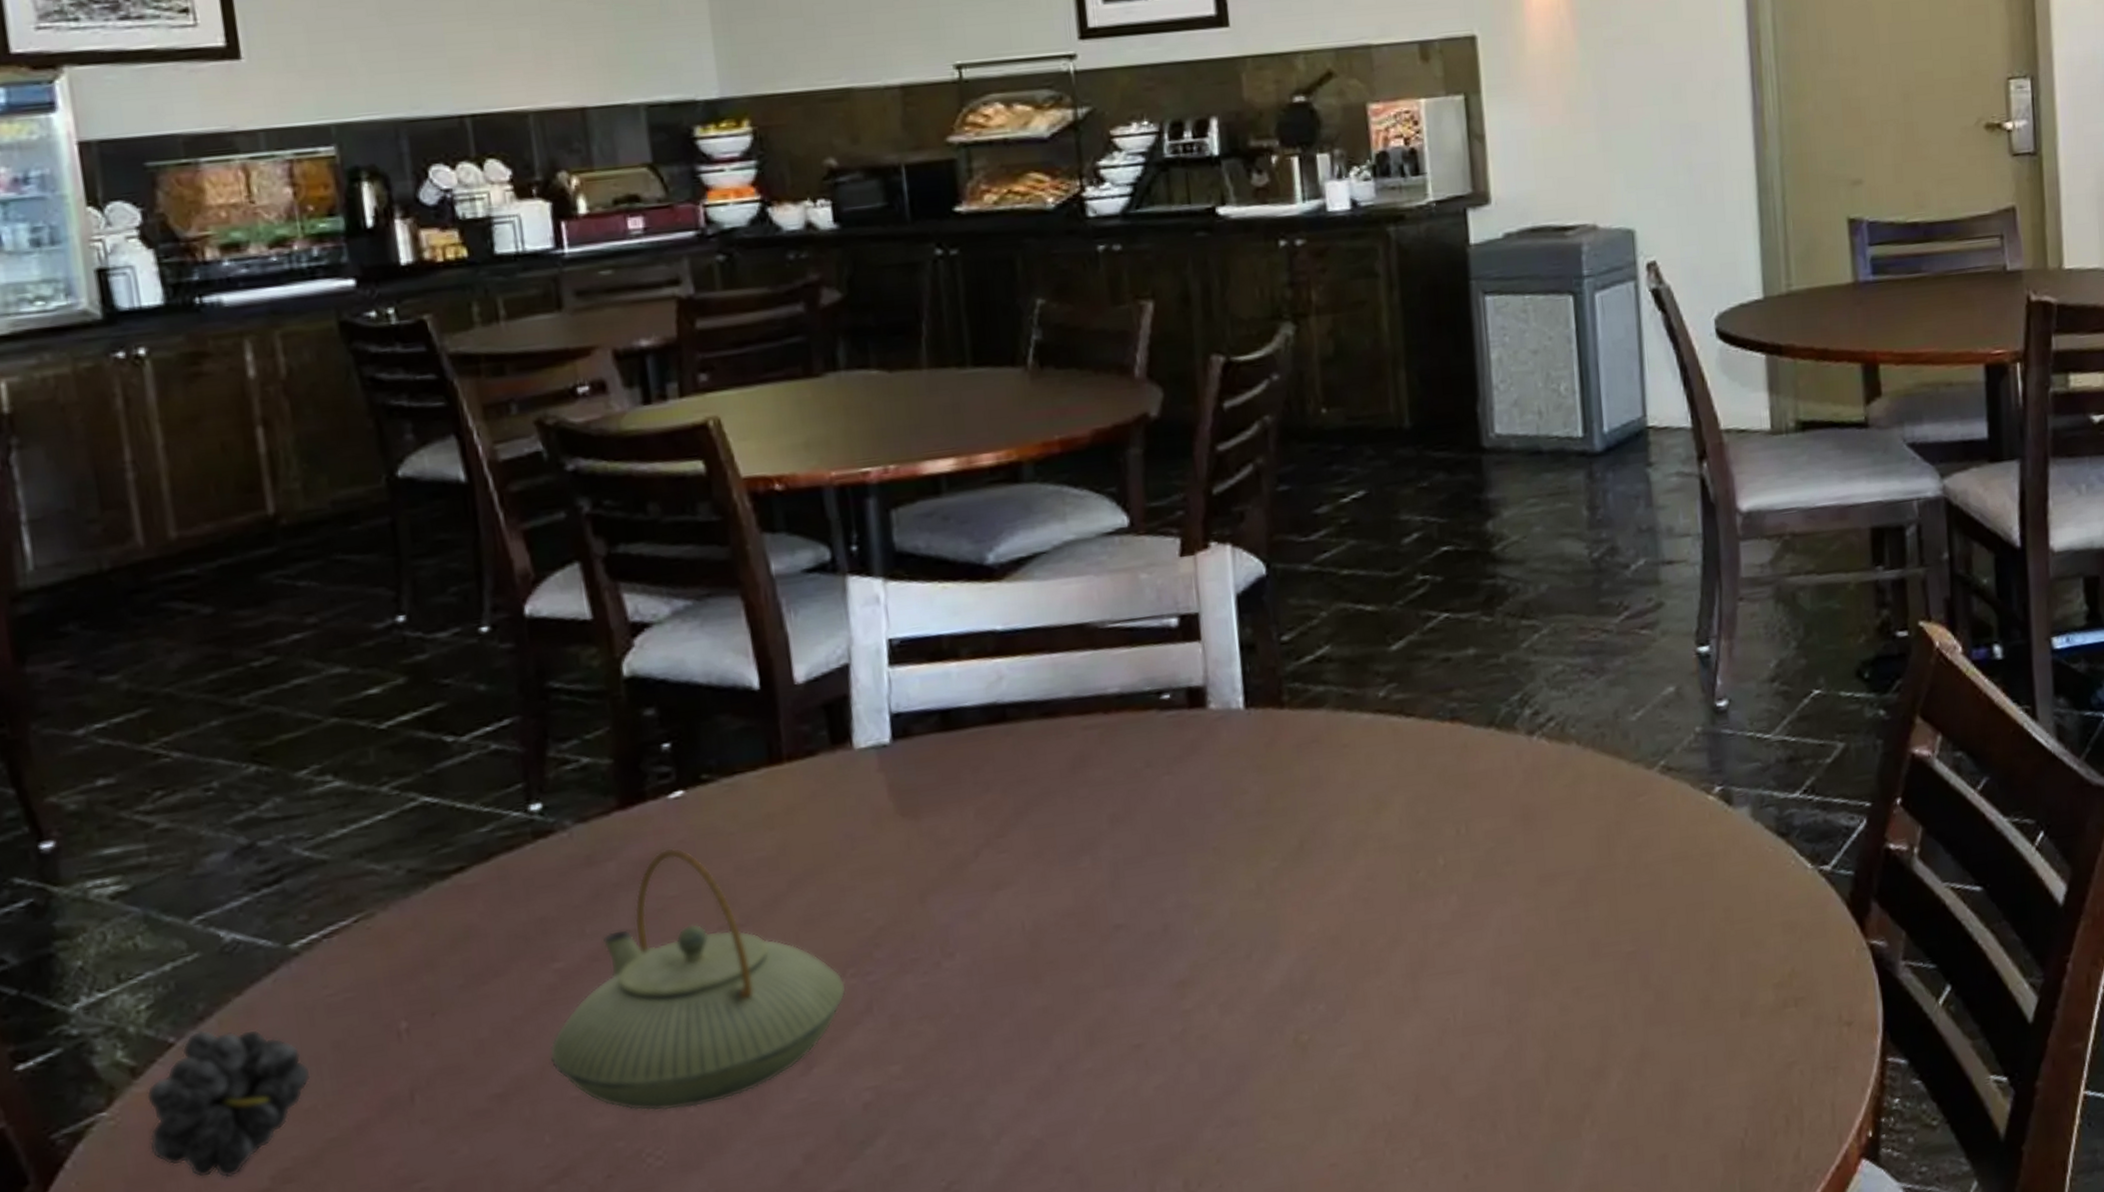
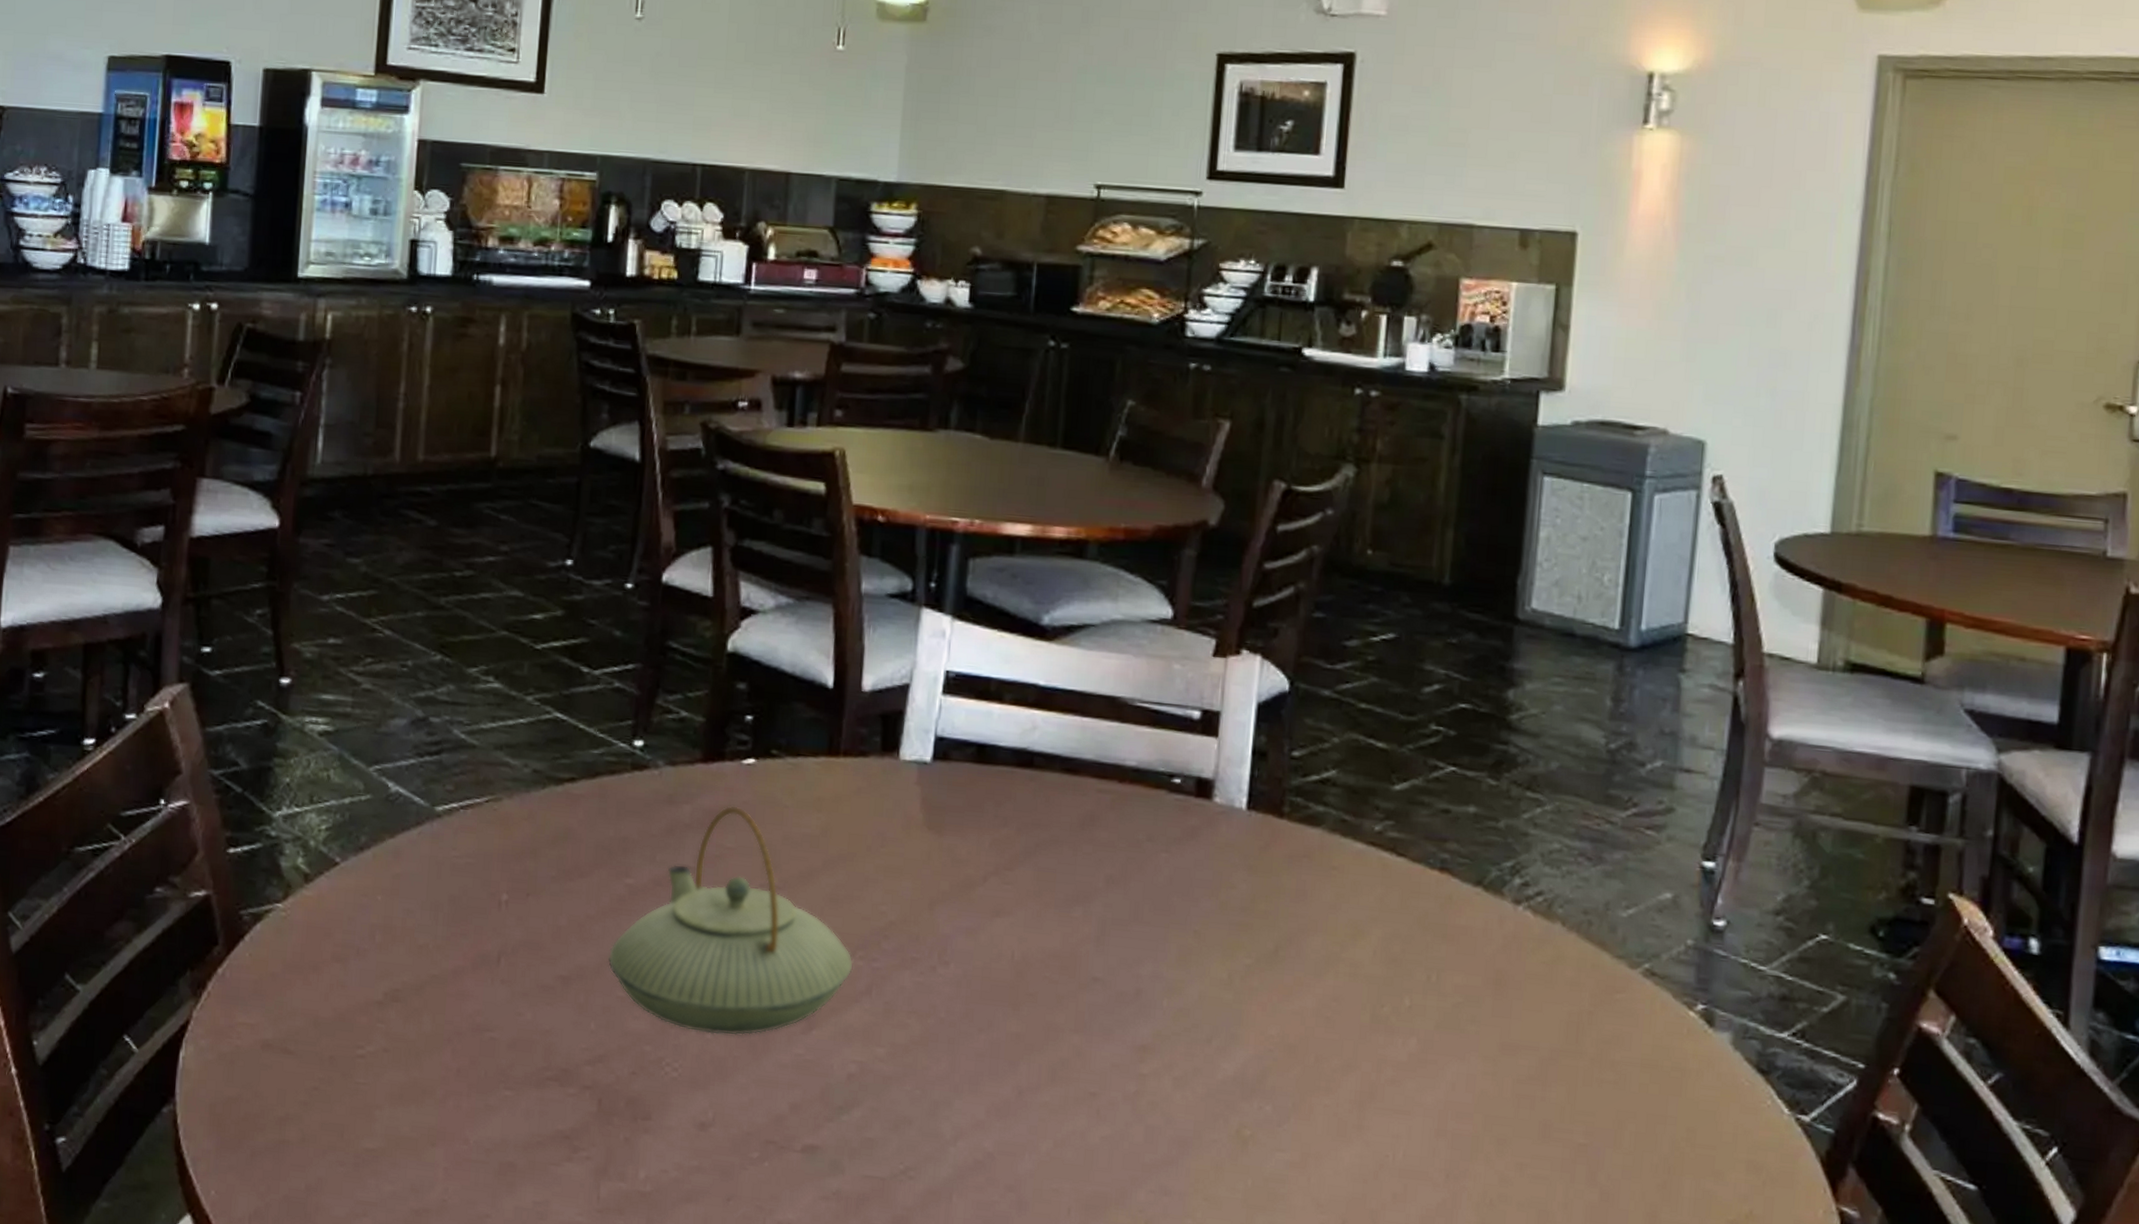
fruit: present [146,1029,311,1178] -> none [305,858,430,984]

